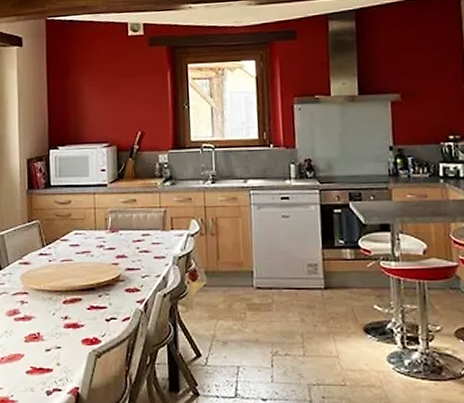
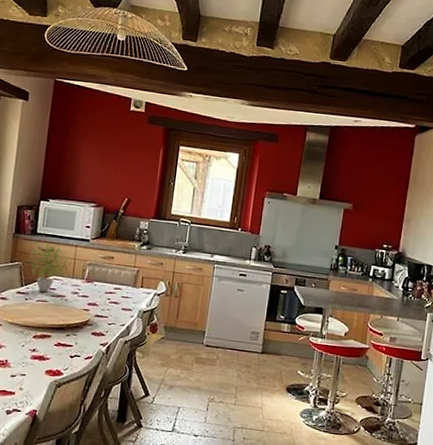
potted plant: none [46,194,93,250] -> present [28,242,73,293]

